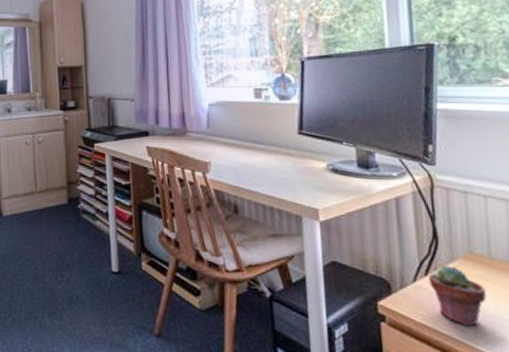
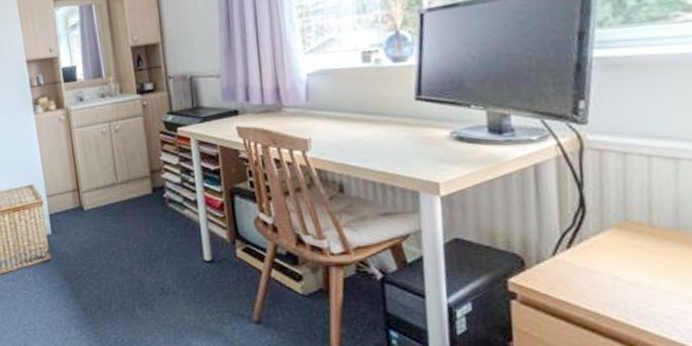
potted succulent: present [429,265,487,327] -> none [572,236,643,301]

